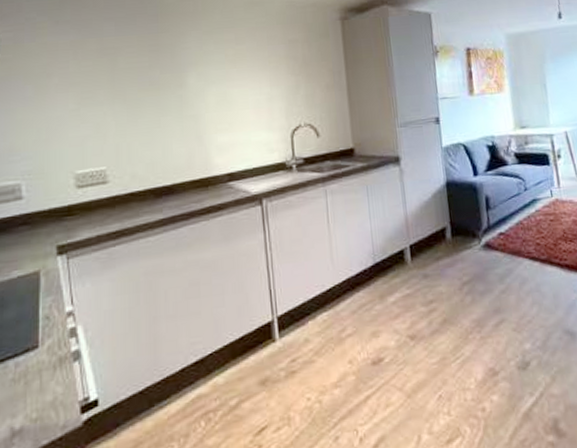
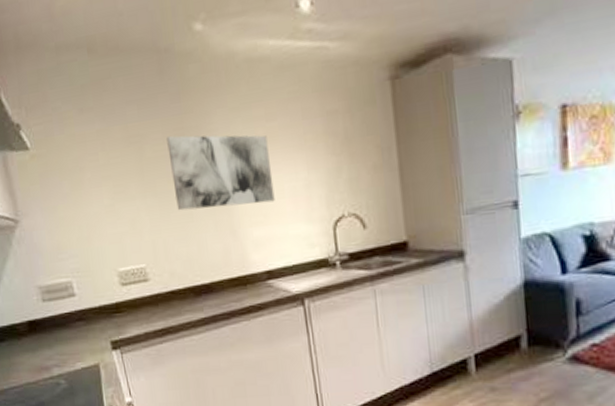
wall art: none [141,50,240,117] -> present [167,135,275,211]

